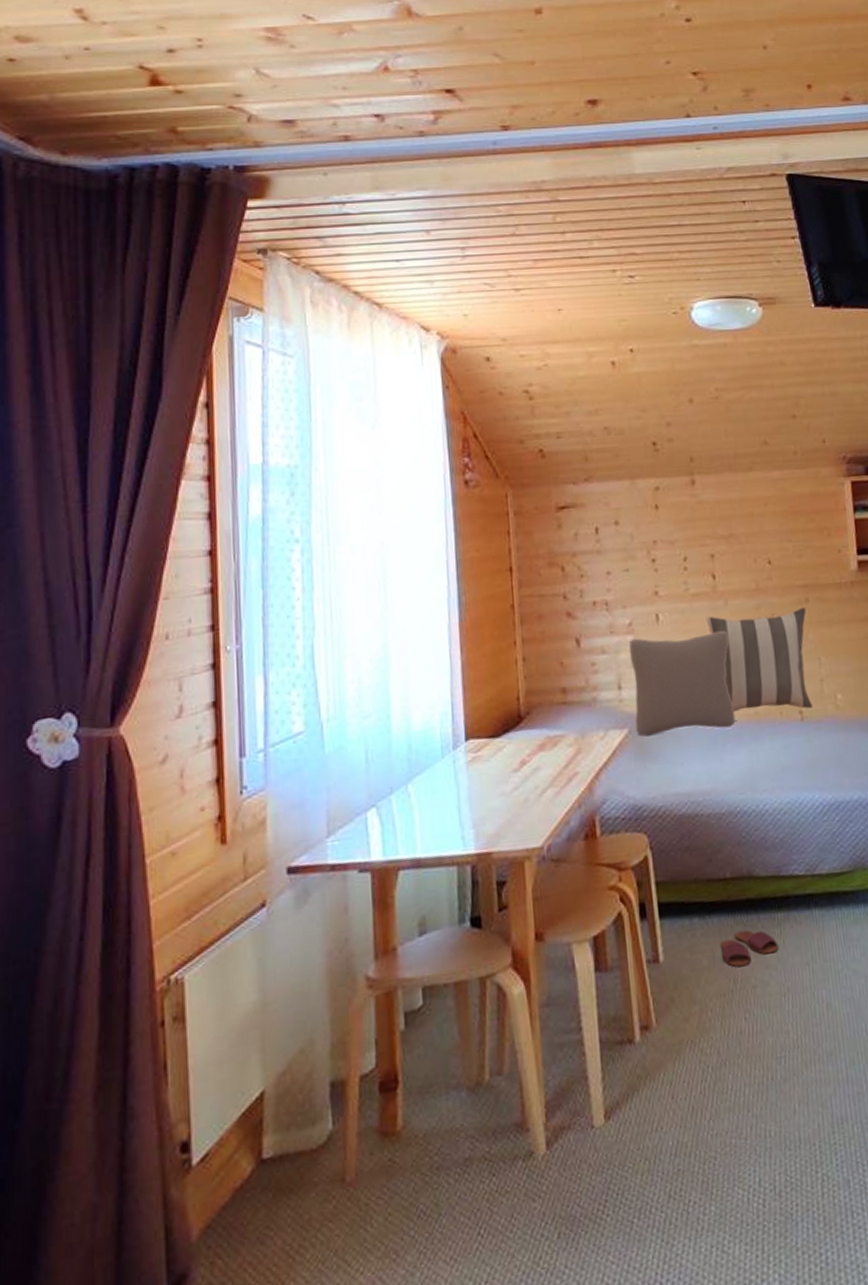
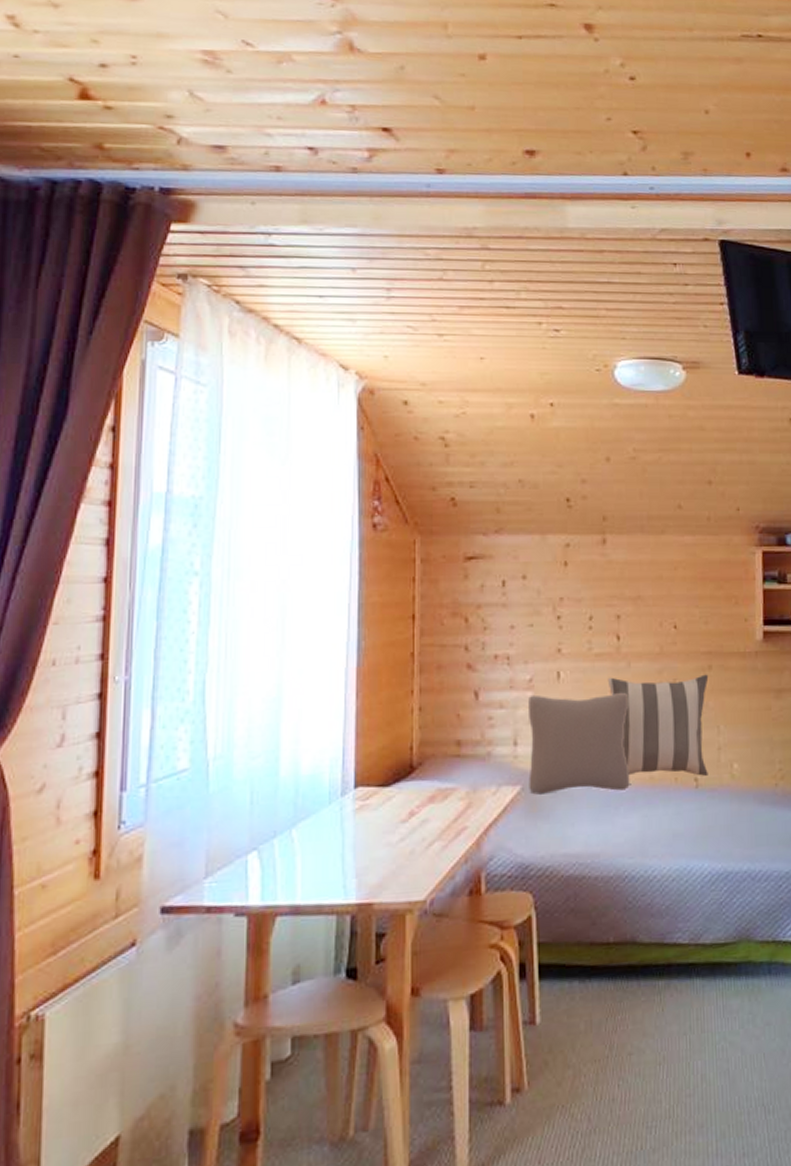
slippers: present [720,929,779,967] -> none [598,995,657,1034]

